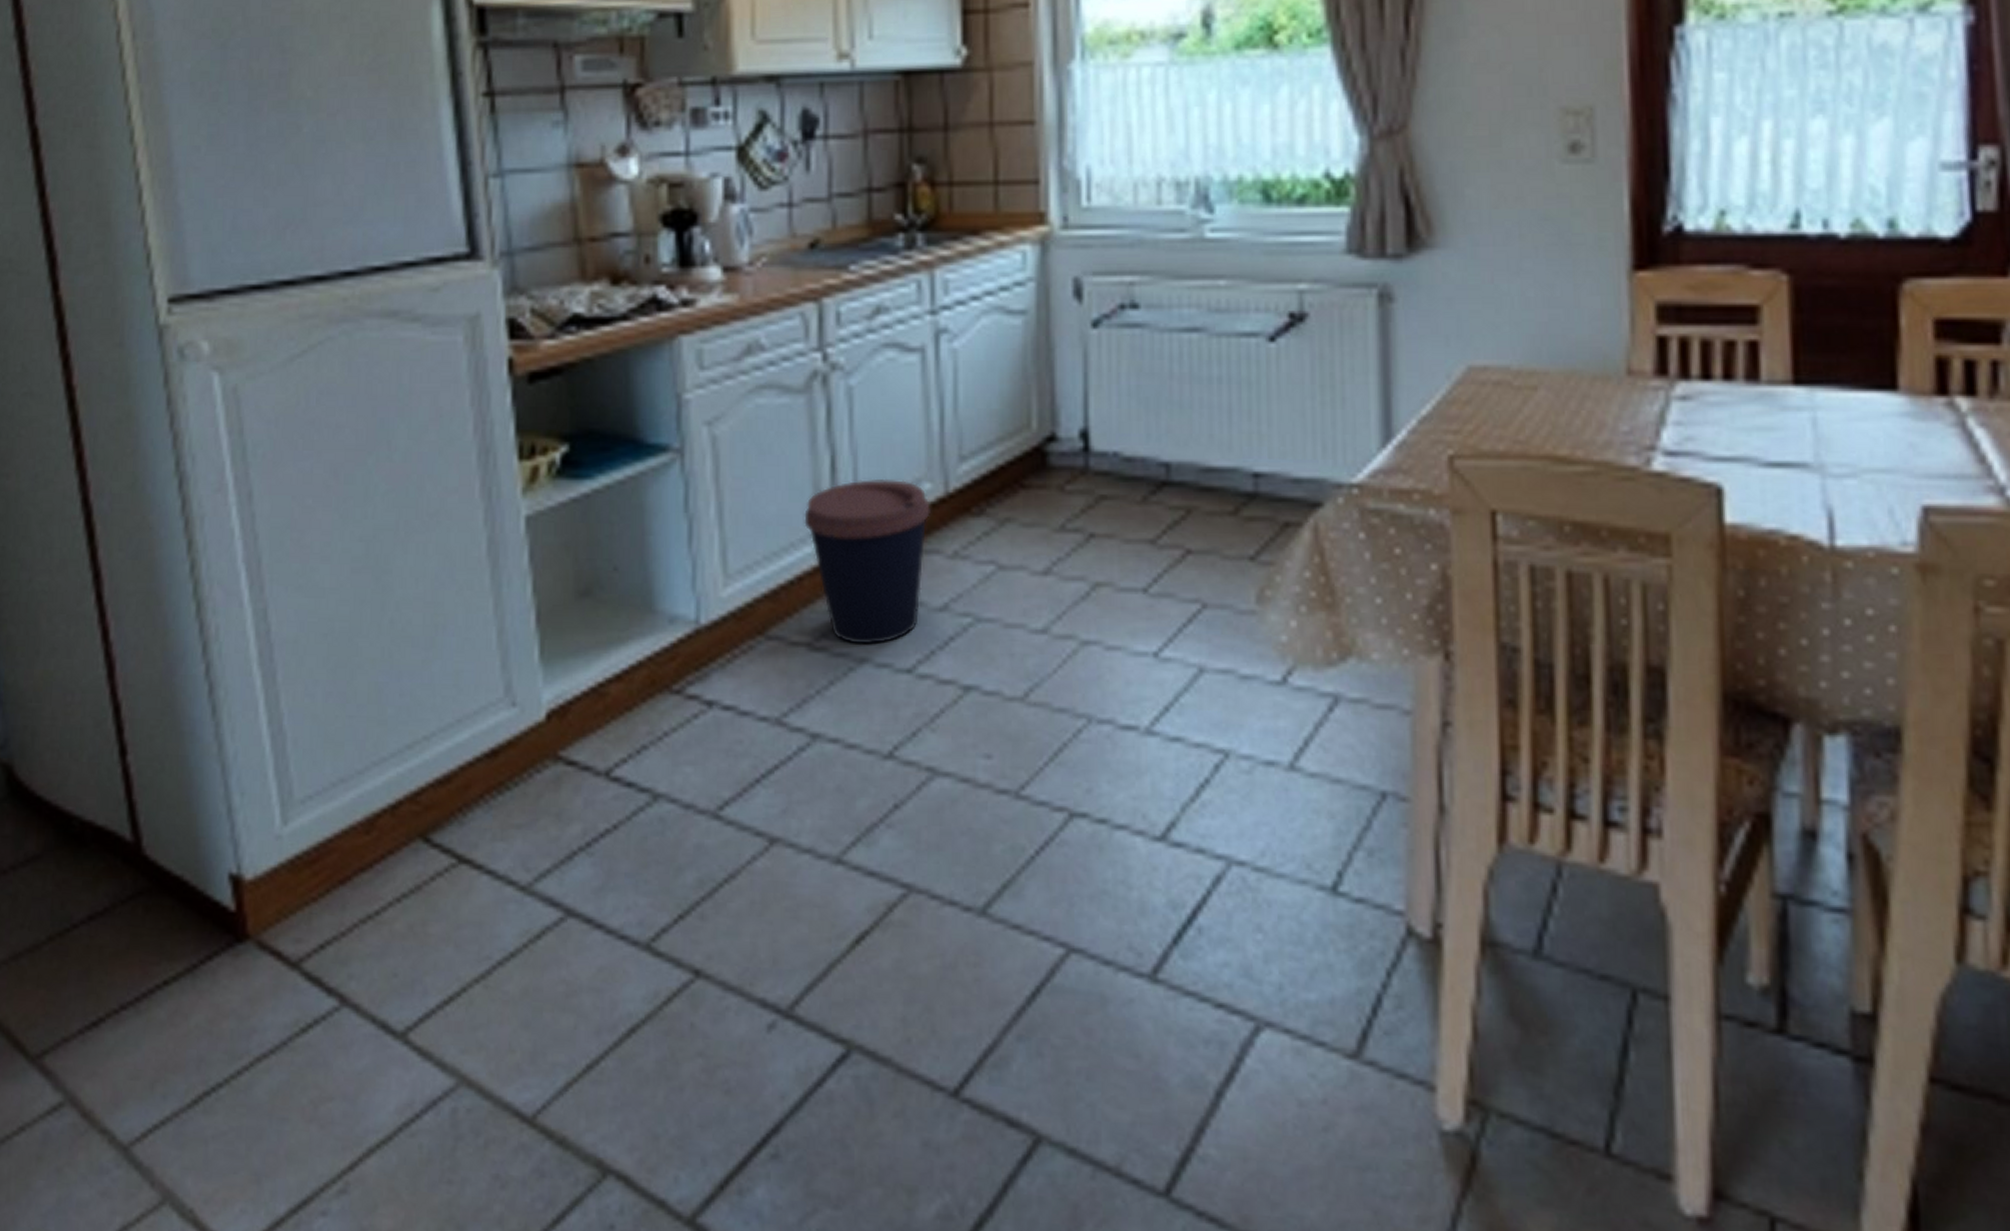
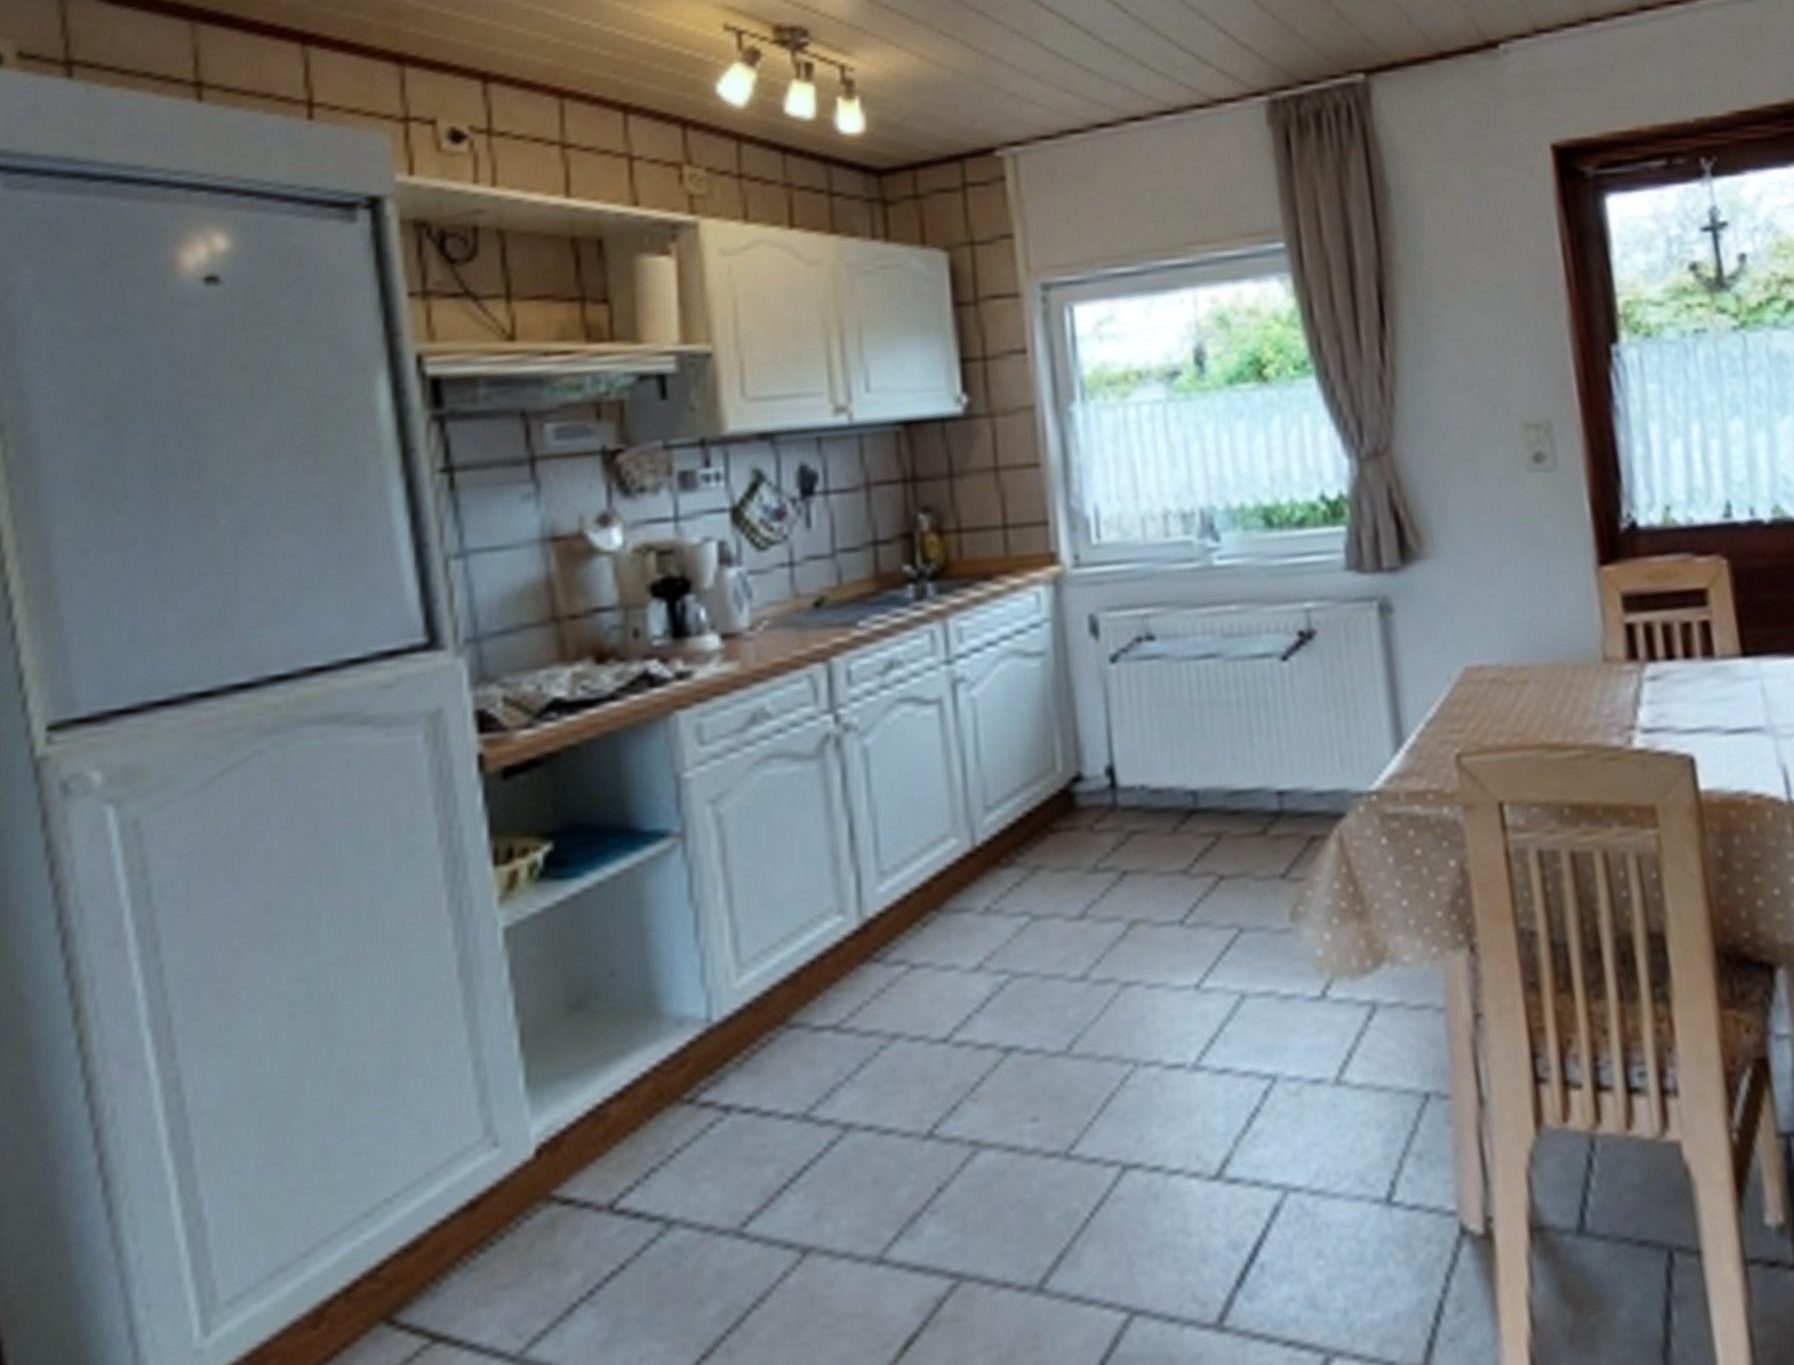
coffee cup: present [804,478,932,645] -> none [822,838,959,1021]

